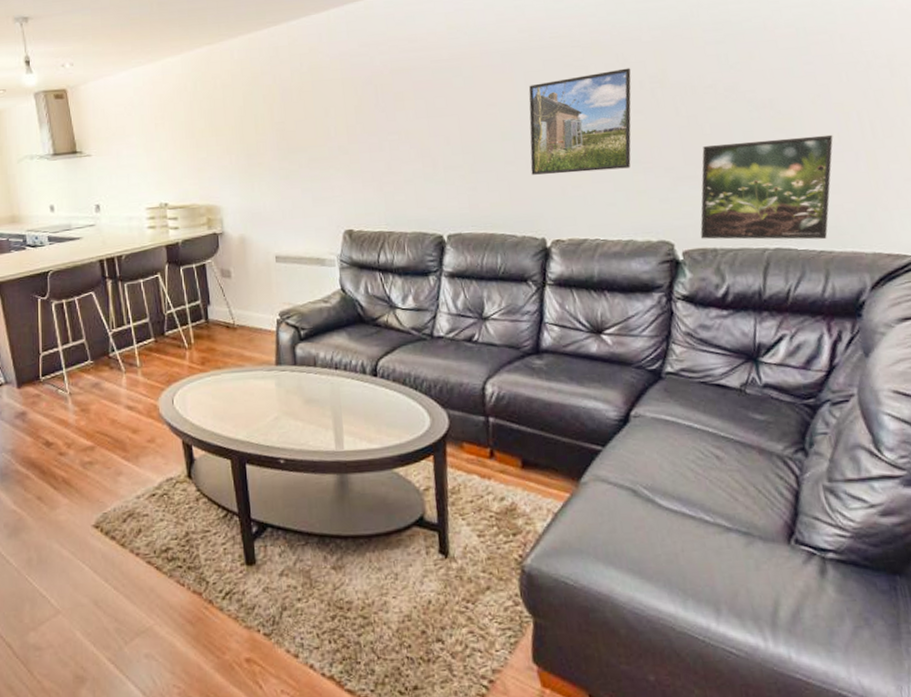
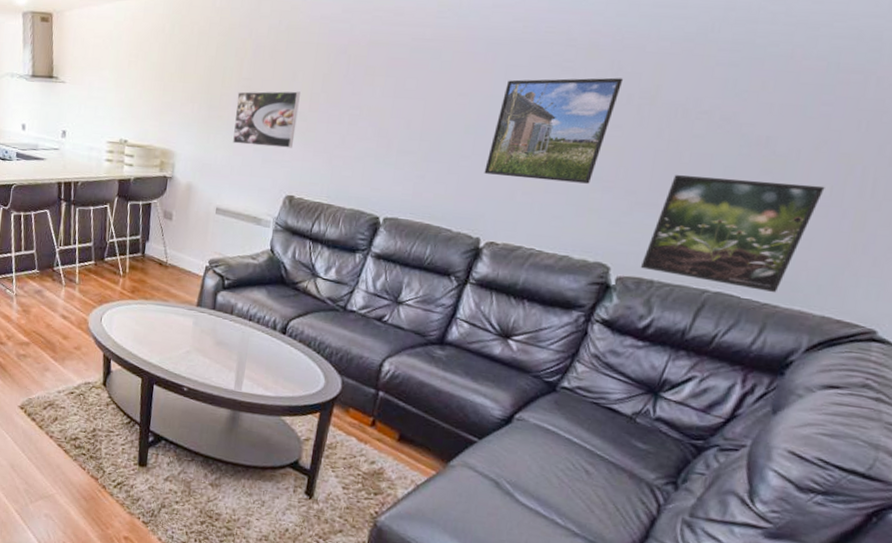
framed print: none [273,126,340,188] -> present [233,91,300,148]

